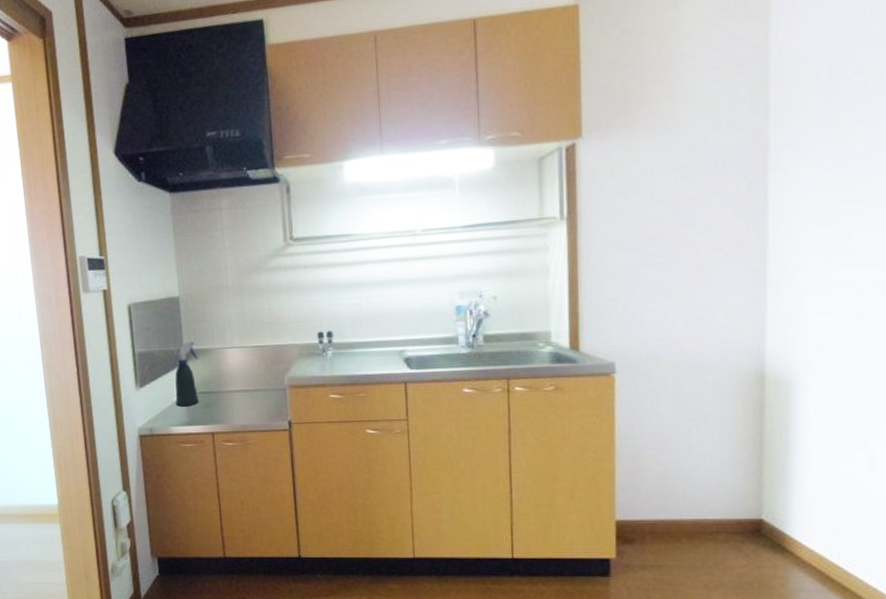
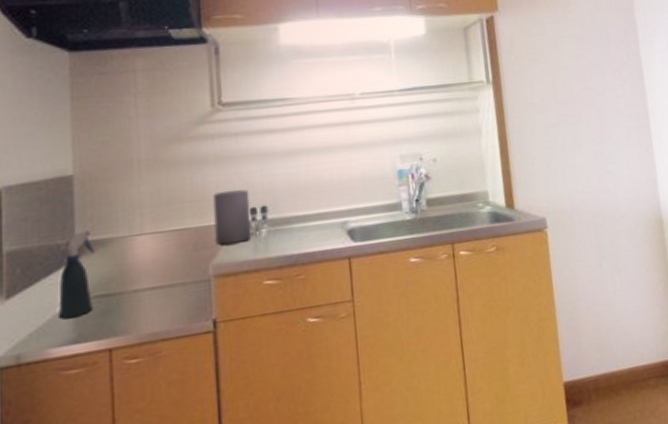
canister: none [287,316,319,363] -> present [213,189,252,246]

